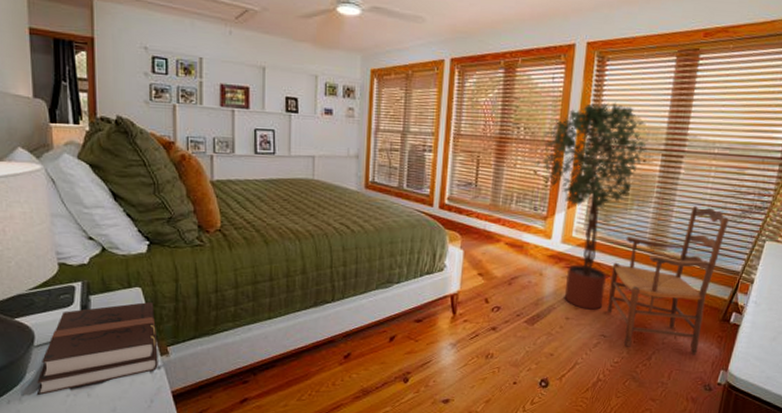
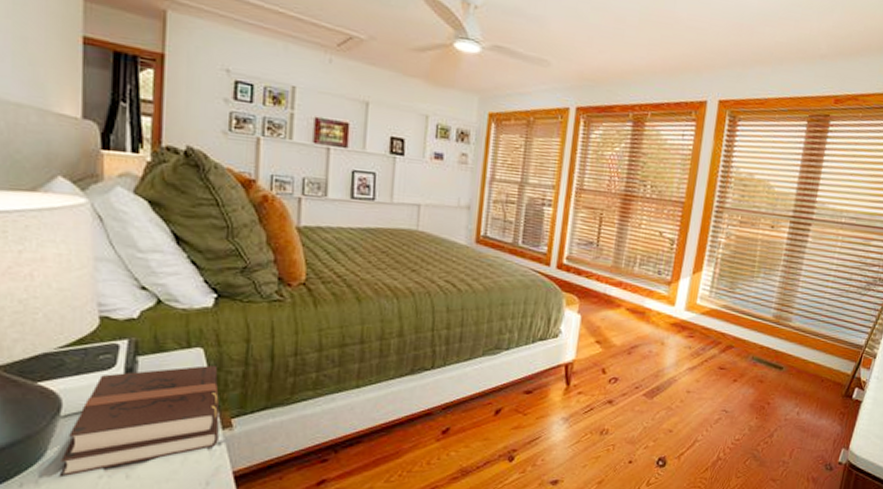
potted tree: present [530,102,647,311] -> none [656,164,776,384]
armchair: present [606,206,729,355] -> none [729,276,854,433]

